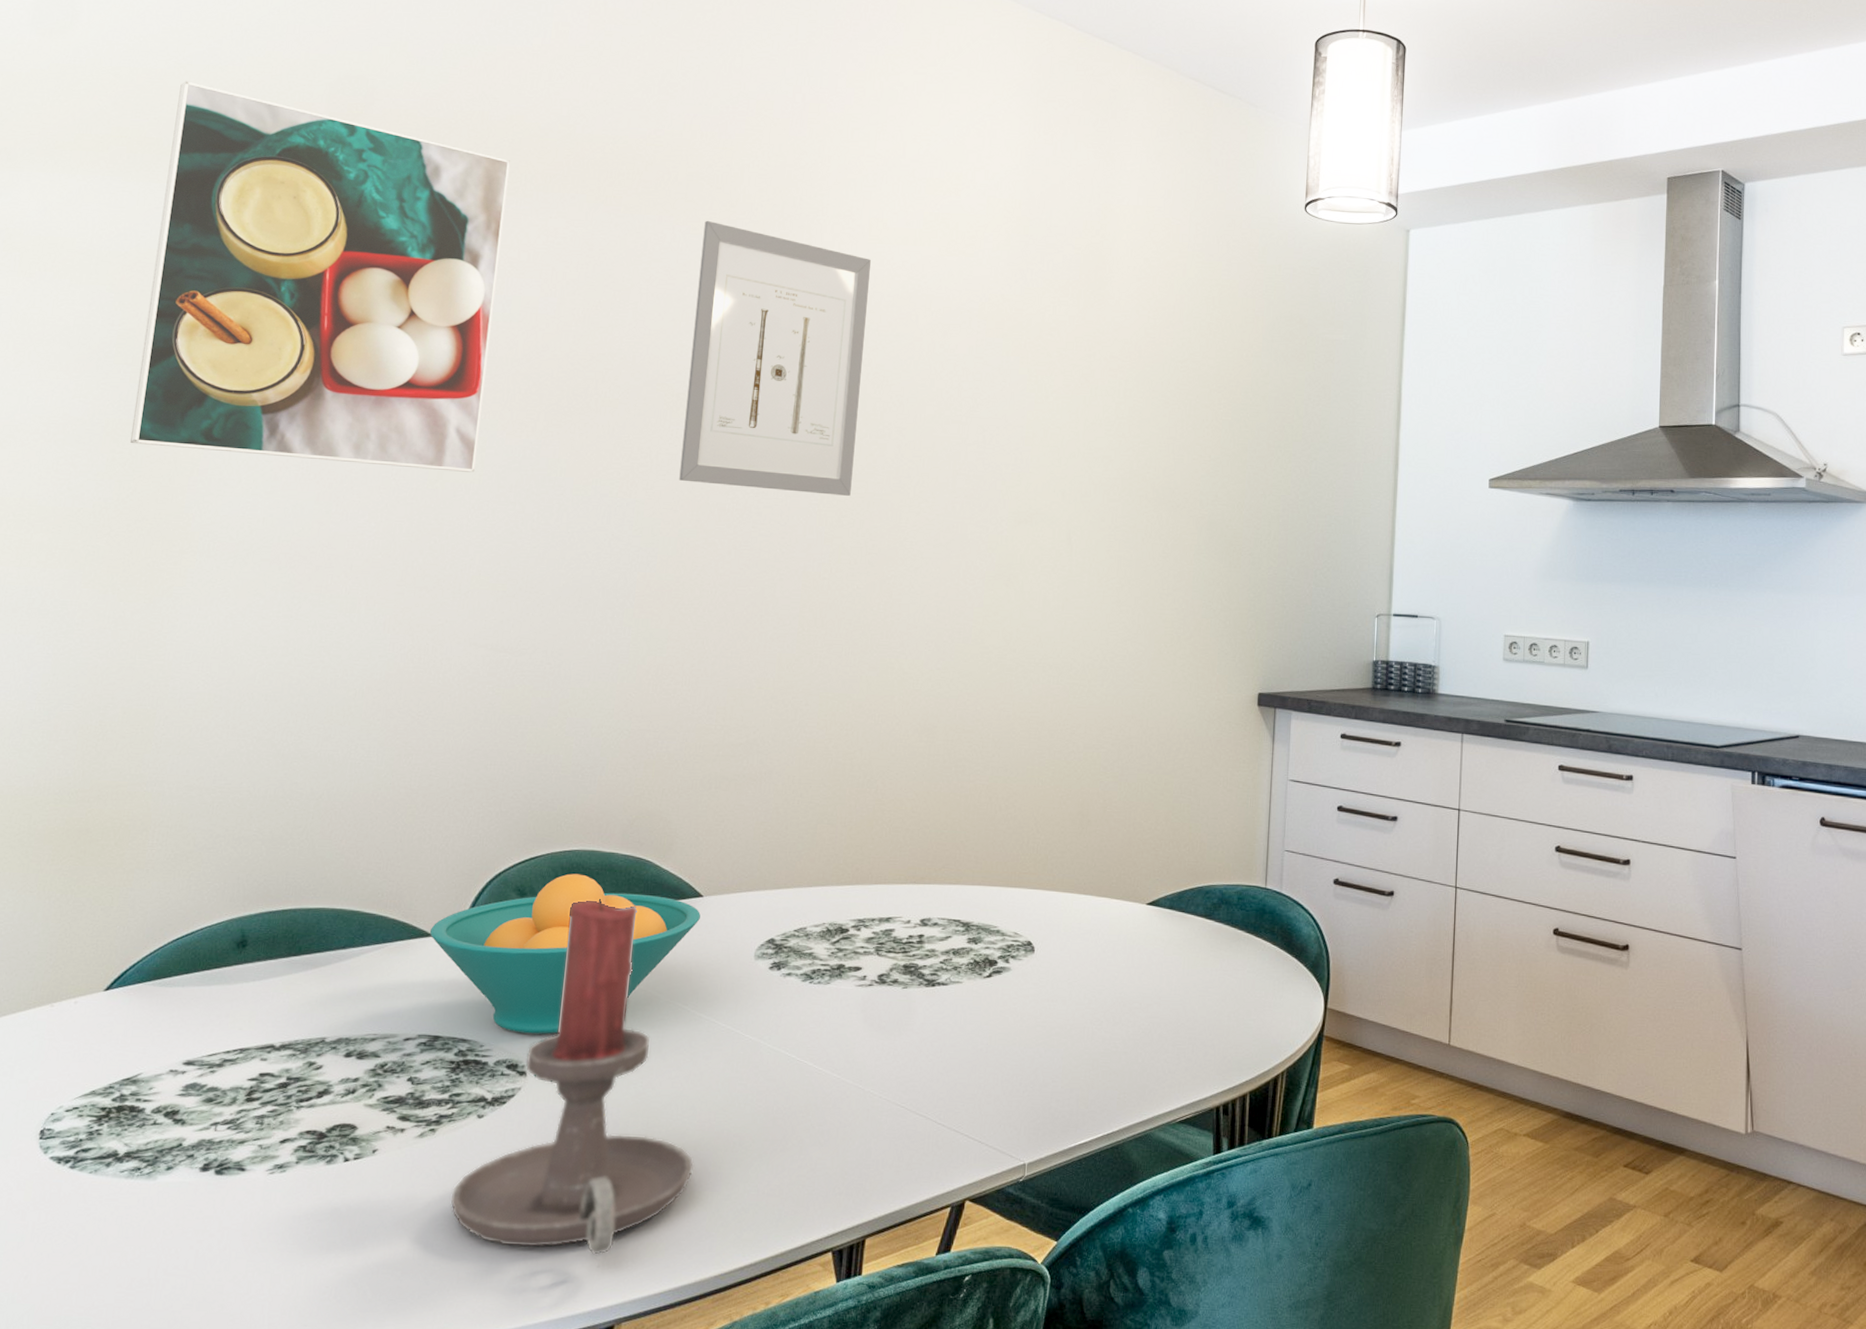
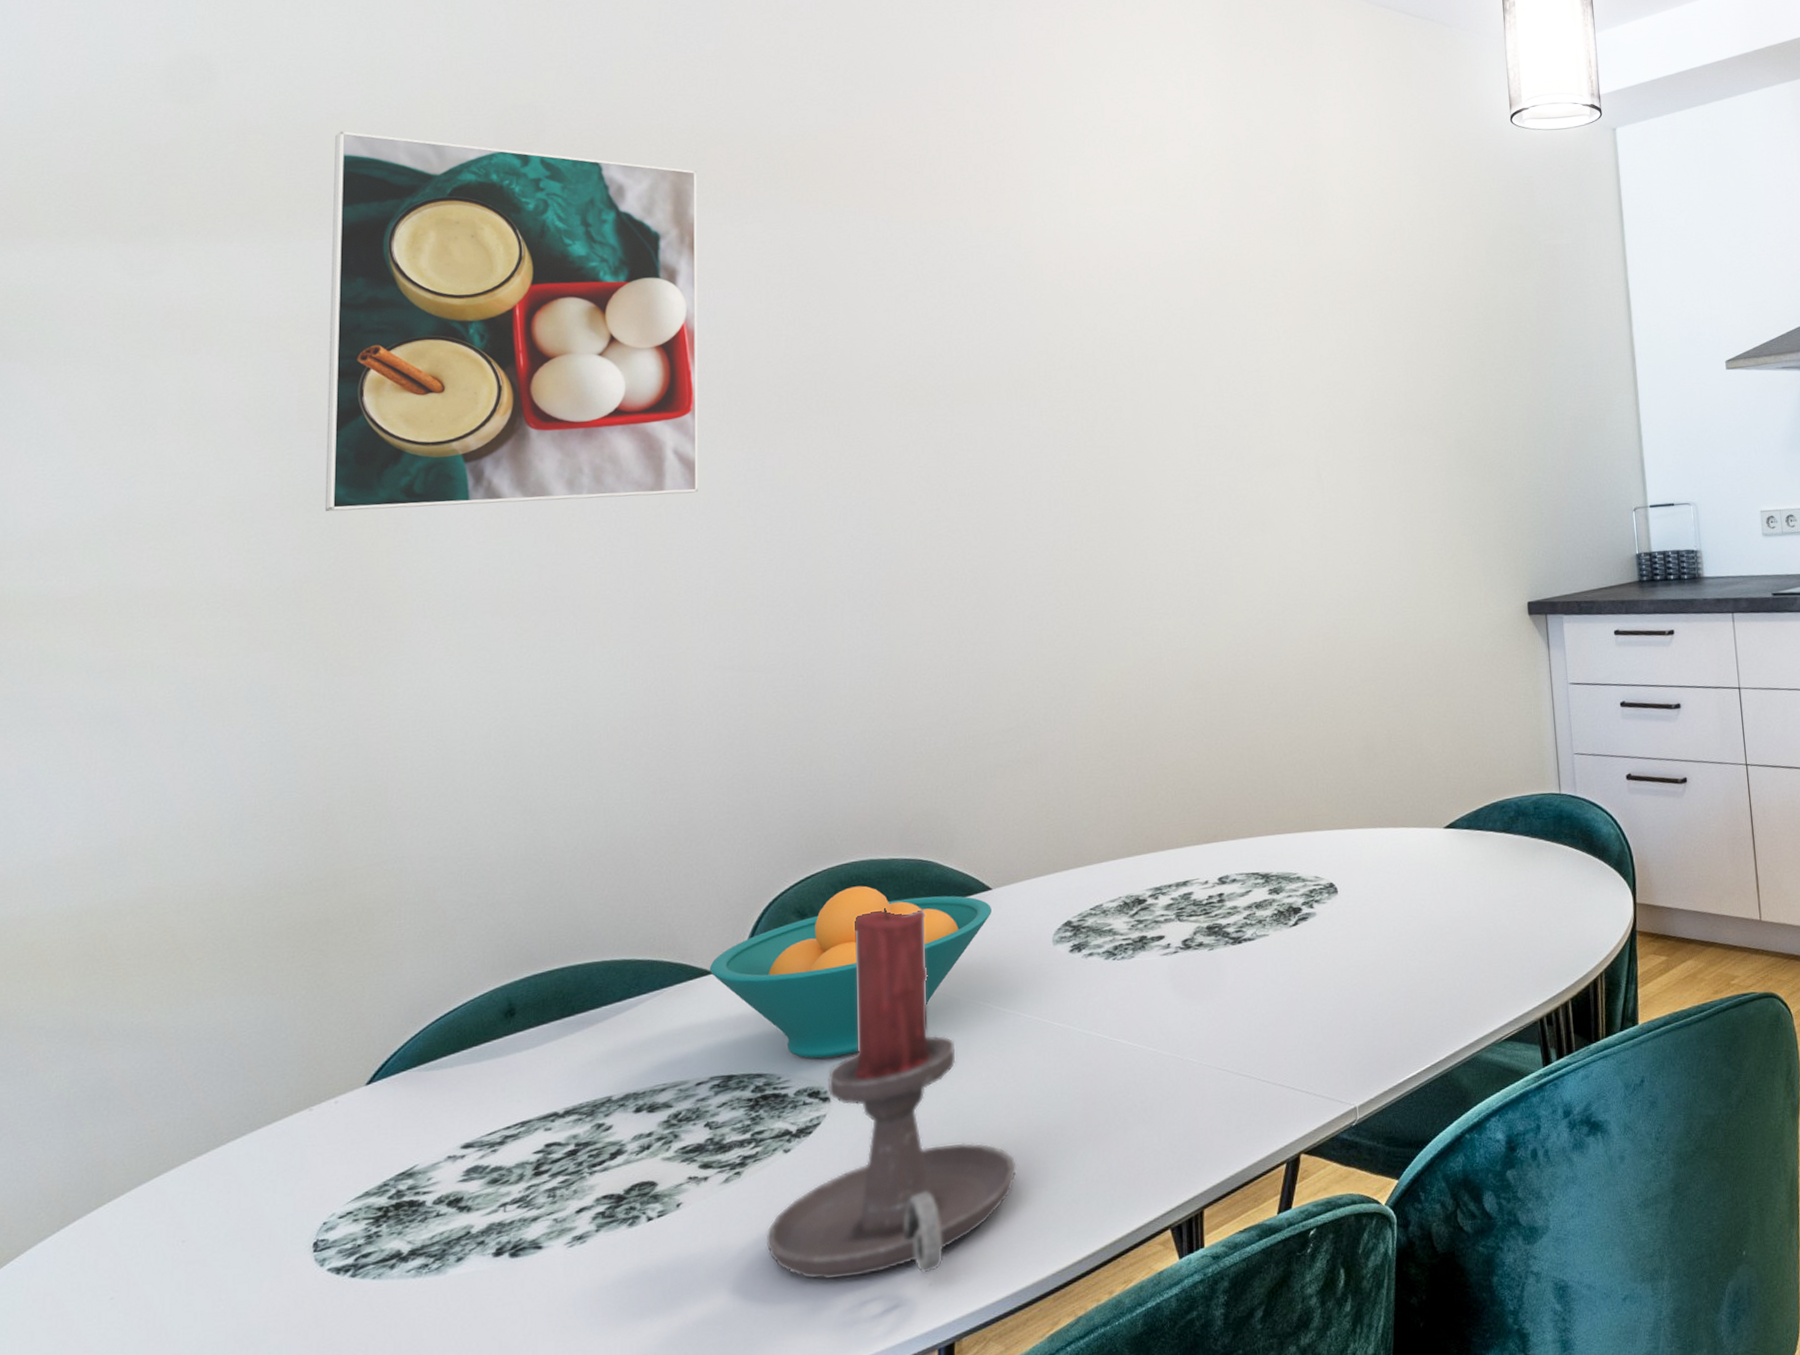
wall art: present [679,220,871,496] -> none [907,206,1092,472]

